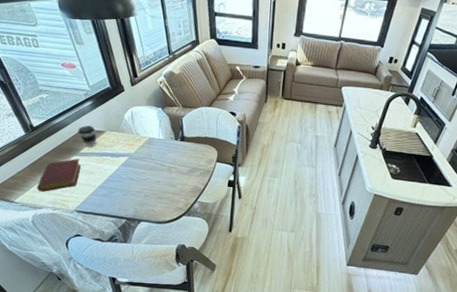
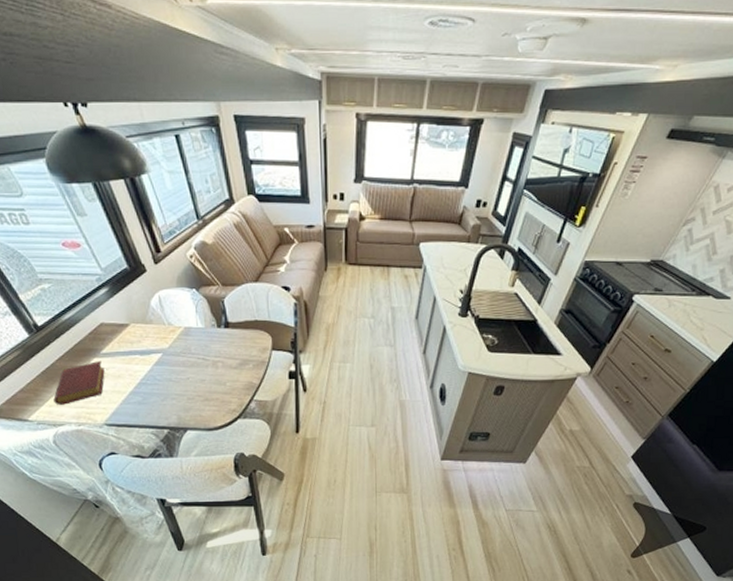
coffee cup: present [77,125,97,147] -> none [94,319,121,345]

